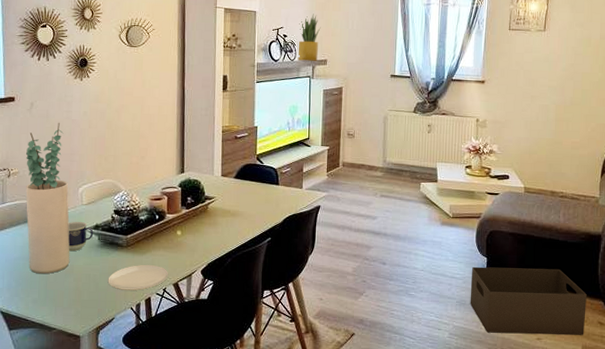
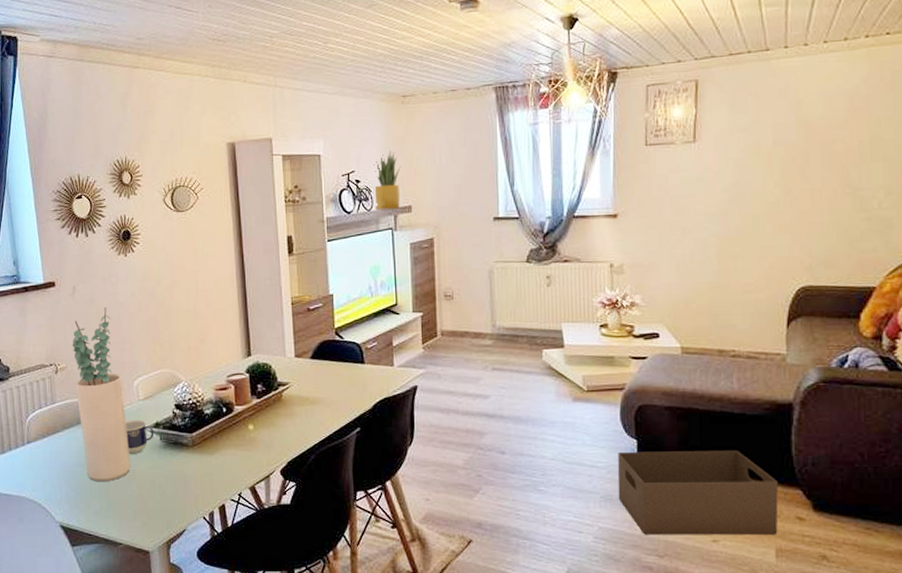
plate: present [108,264,168,291] -> none [174,466,243,497]

